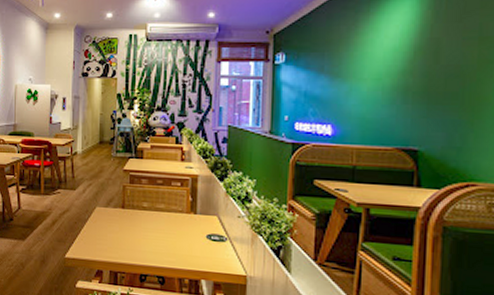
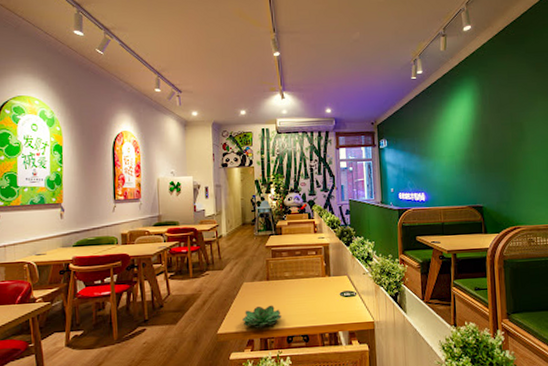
succulent plant: none [92,235,135,260] -> present [242,305,282,328]

